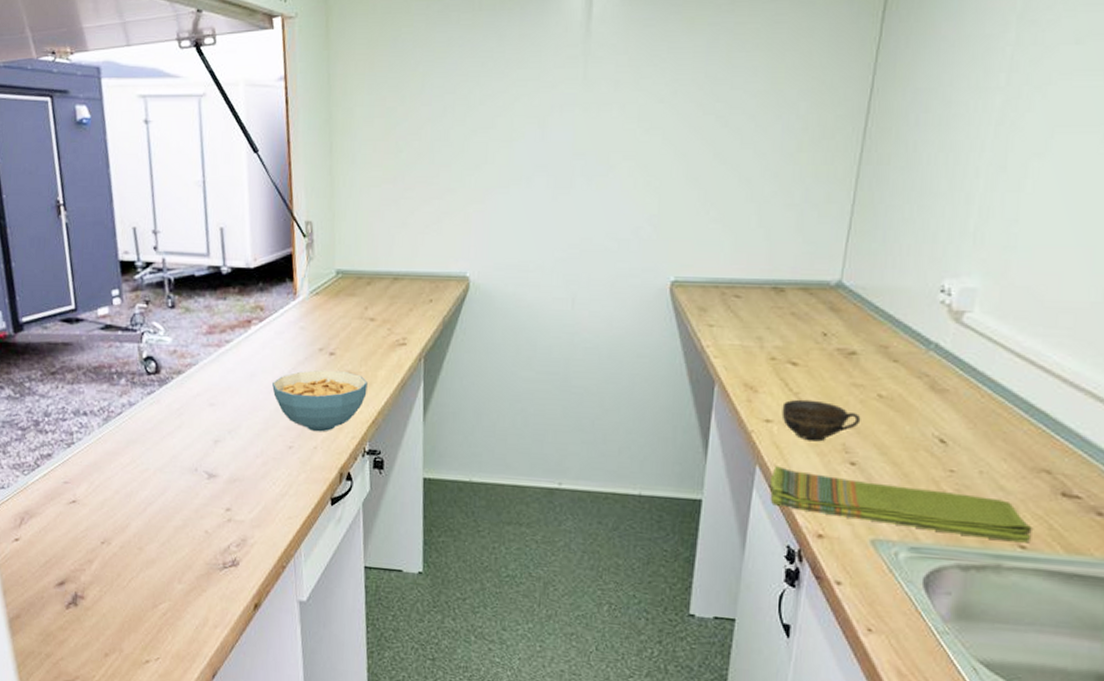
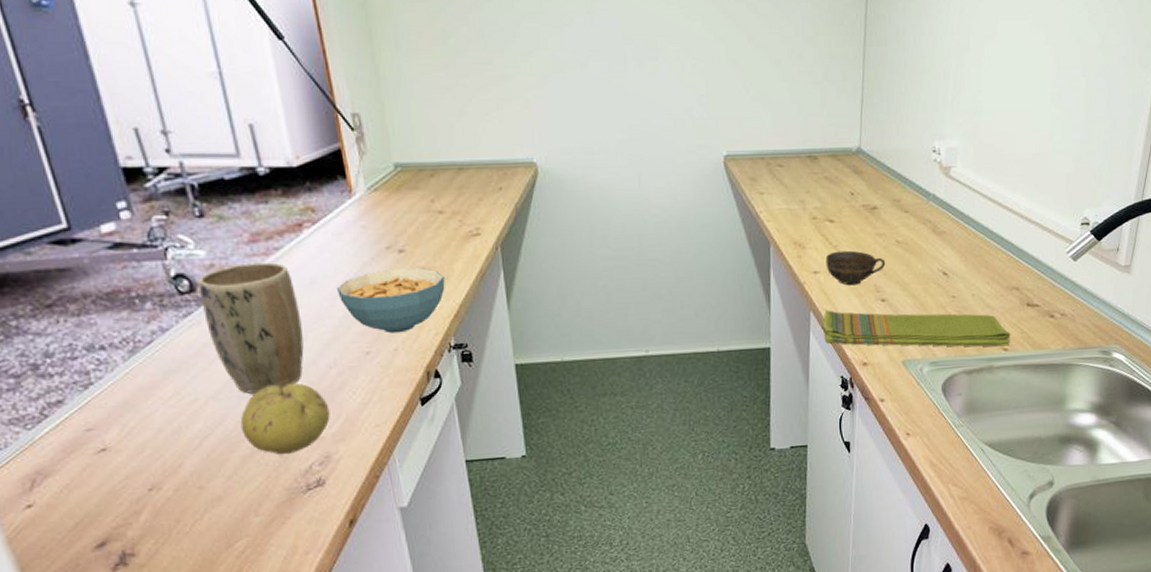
plant pot: none [162,352,239,471] -> present [197,262,304,394]
fruit: none [178,466,252,532] -> present [240,382,330,455]

